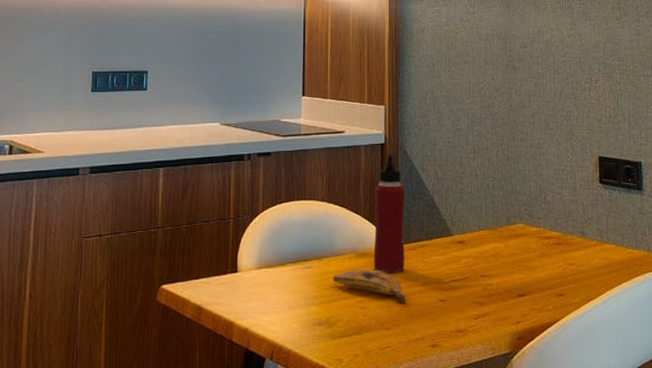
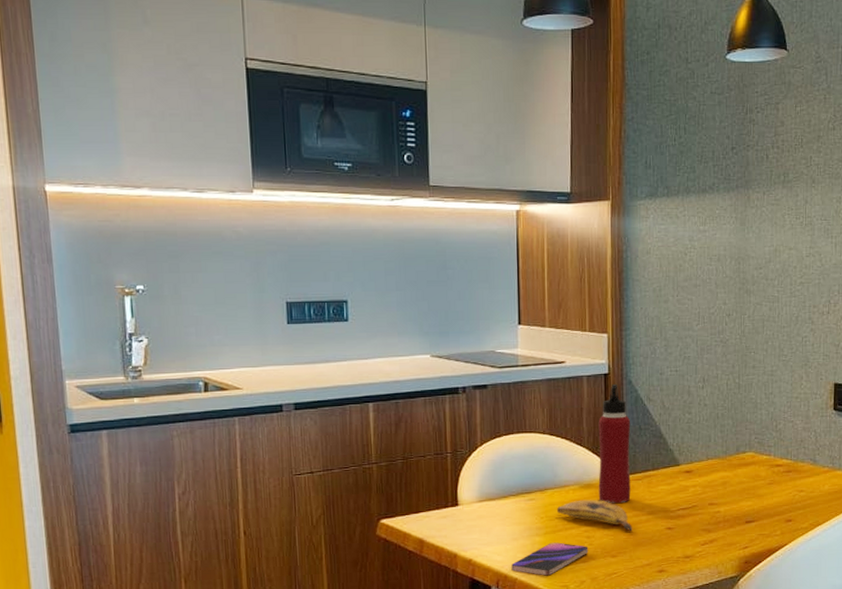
smartphone: none [286,312,363,348] -> present [511,542,589,576]

